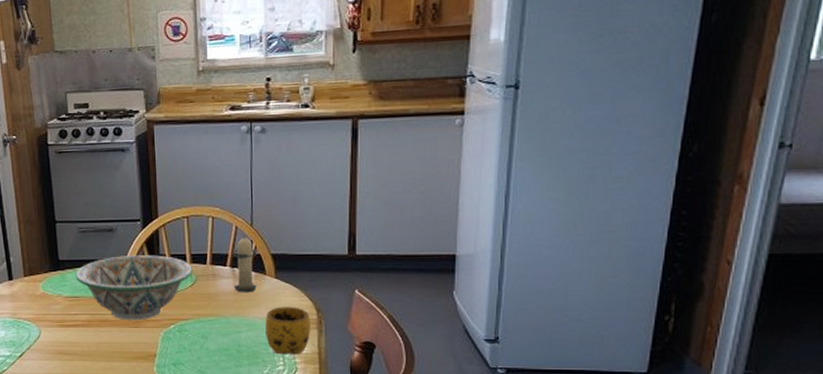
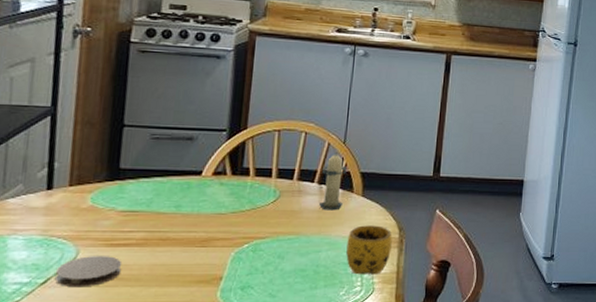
coaster: none [28,335,75,361] -> present [56,256,122,288]
decorative bowl: present [75,255,193,321] -> none [137,167,277,239]

